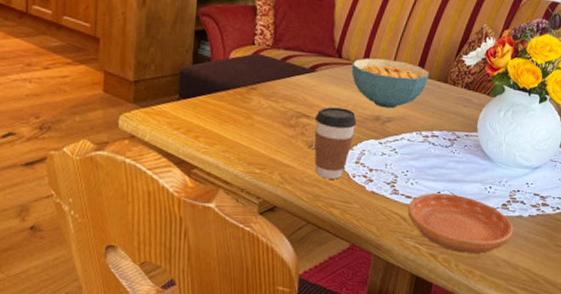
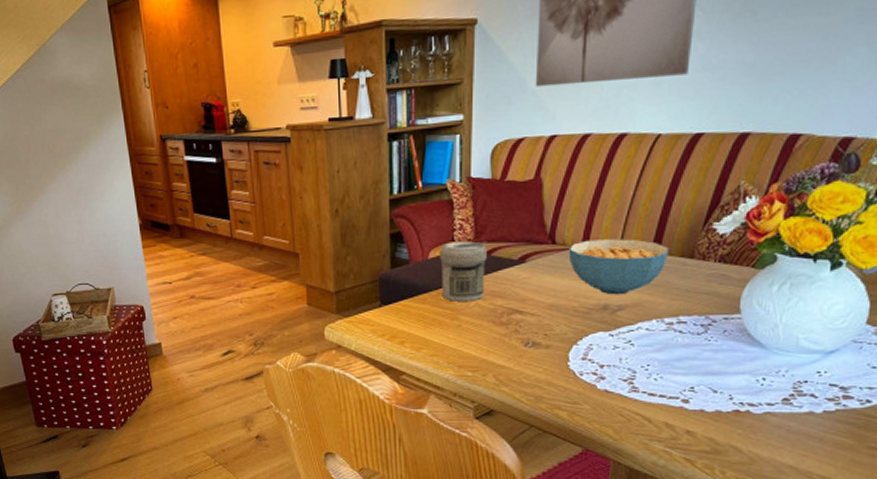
jar: none [239,45,283,103] -> present [440,241,487,302]
coffee cup: present [314,107,357,179] -> none [529,299,580,378]
saucer: present [407,193,513,253] -> none [652,389,801,458]

